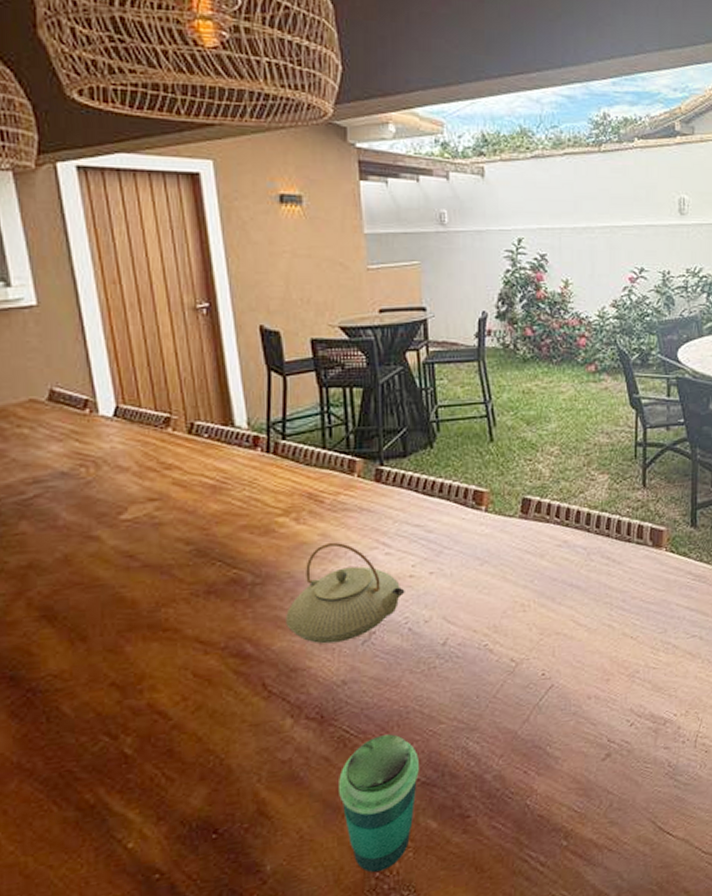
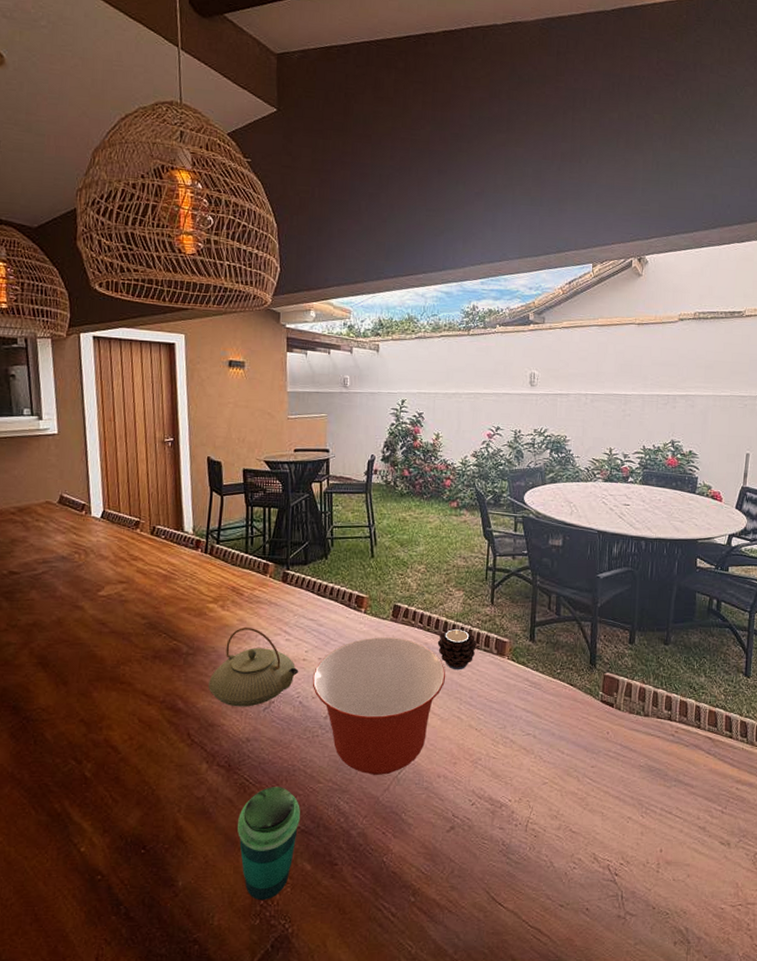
mixing bowl: none [423,537,591,706] -> present [312,637,445,775]
candle: none [579,519,629,571] -> present [437,628,478,670]

